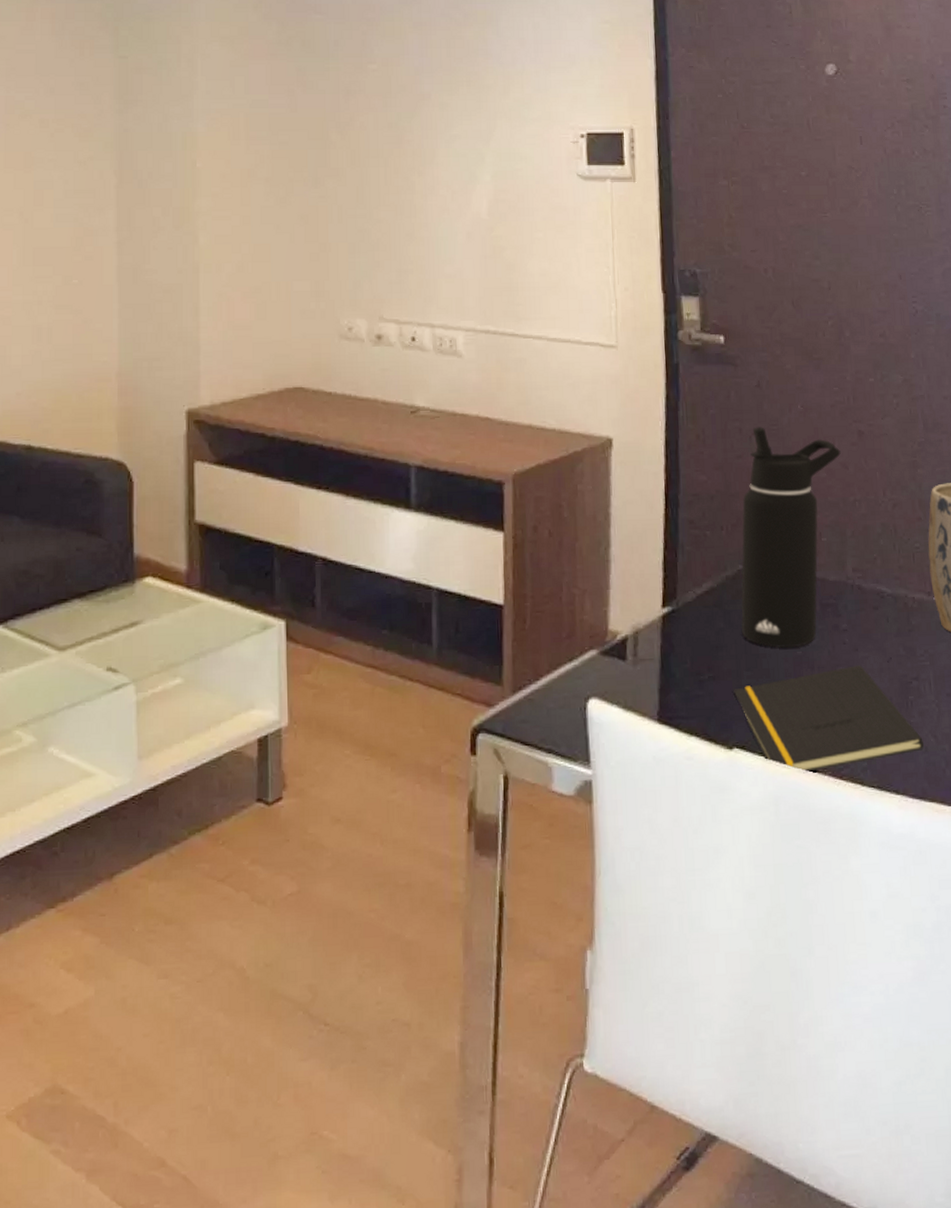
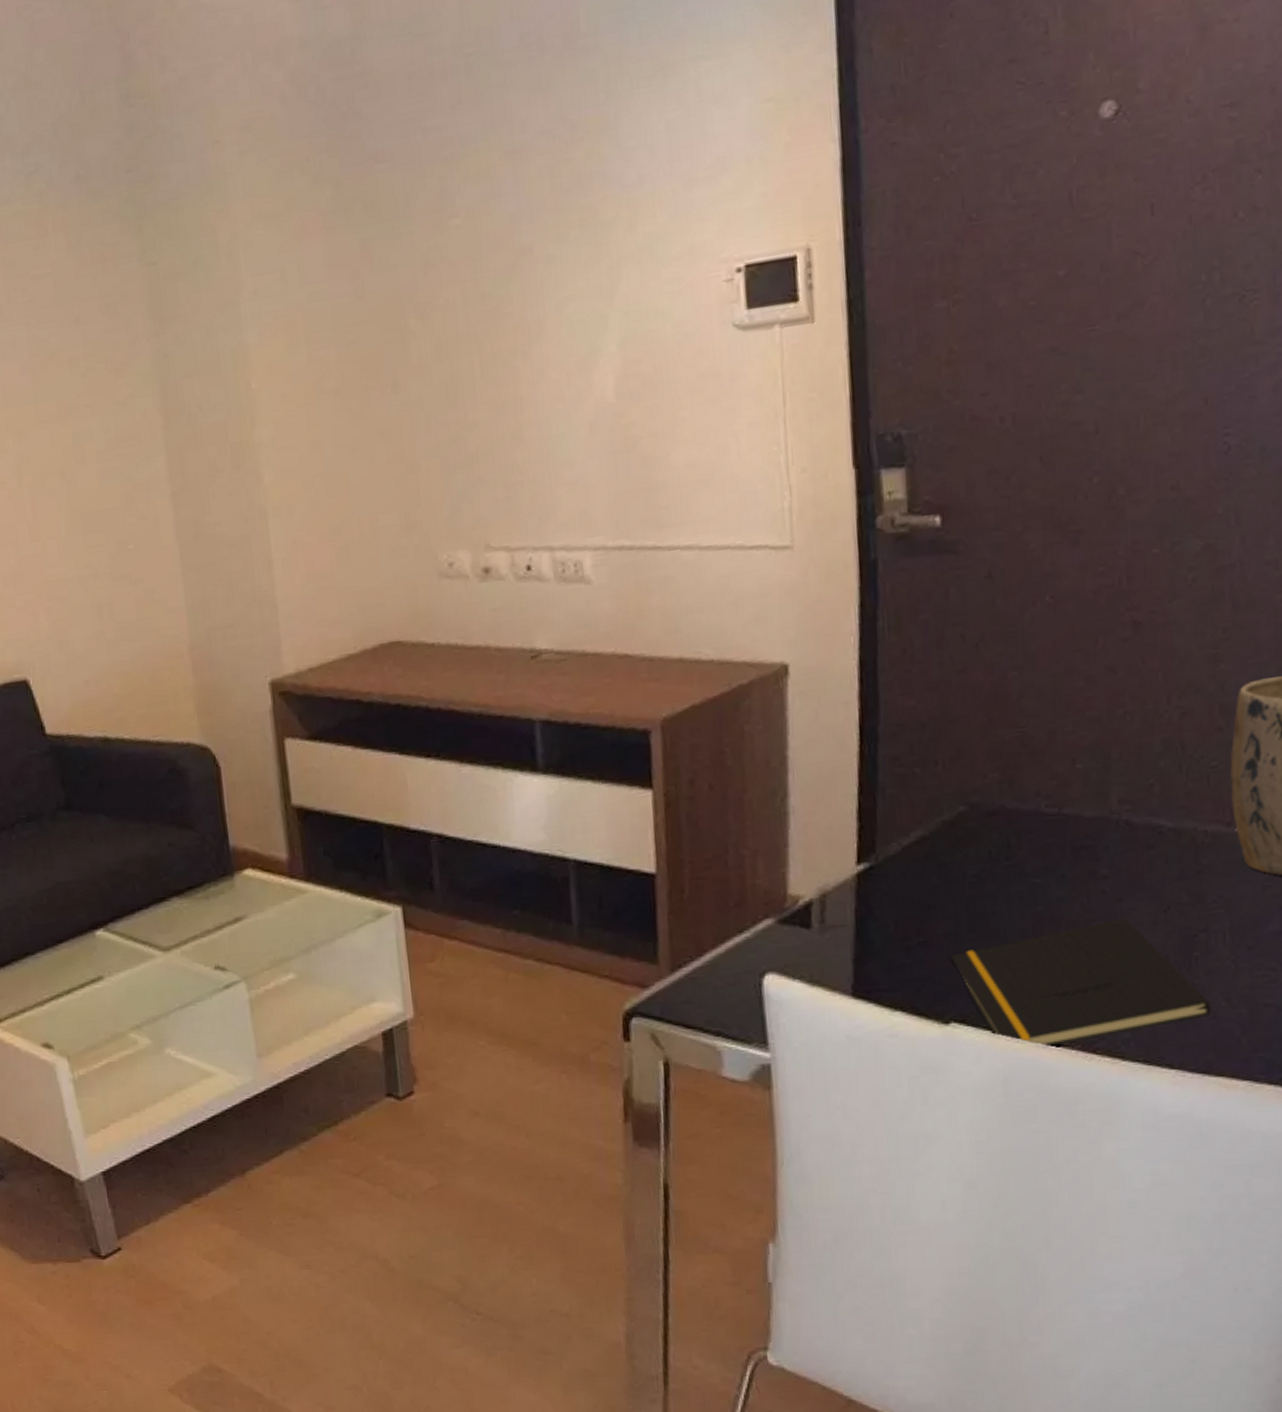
water bottle: present [741,426,841,648] -> none [961,629,1106,903]

